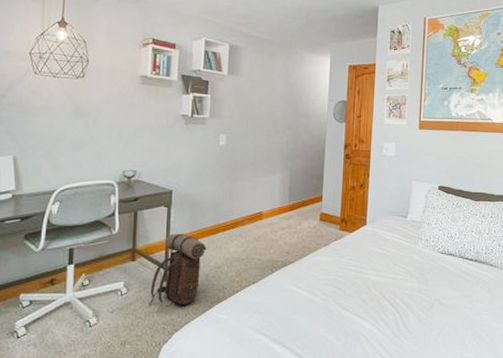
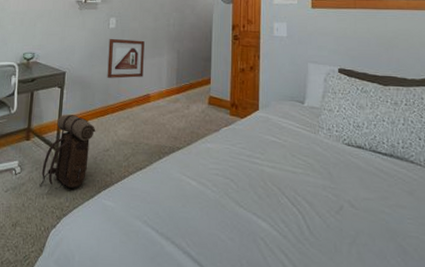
picture frame: none [217,156,257,197] -> present [107,39,145,79]

